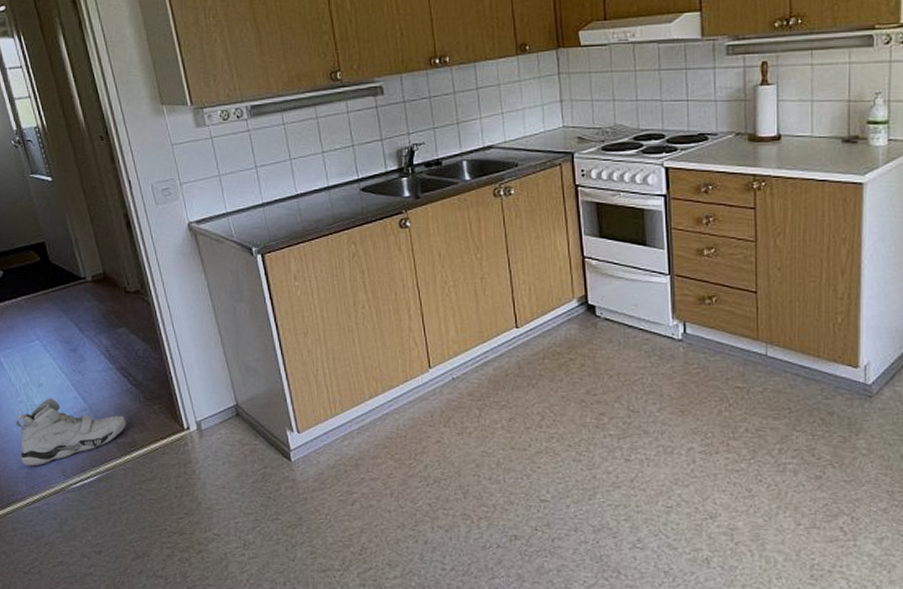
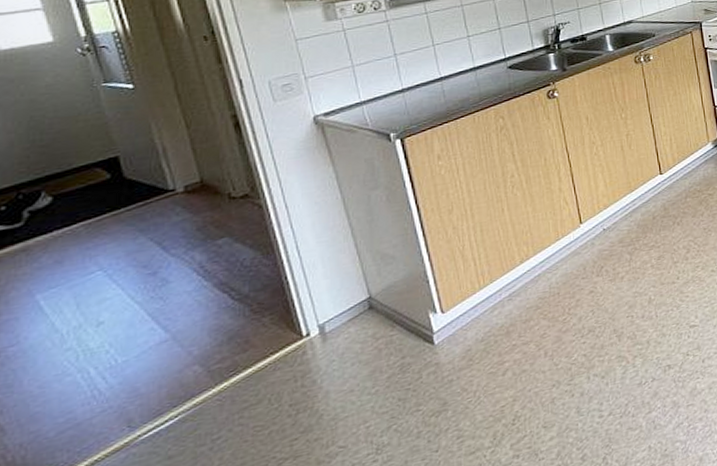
sneaker: present [15,398,127,466] -> none [57,336,225,428]

